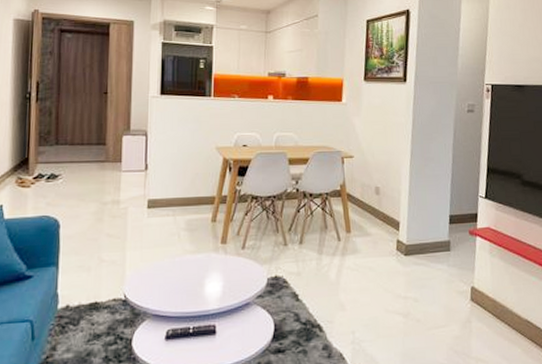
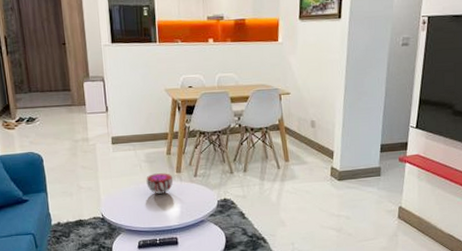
decorative bowl: none [184,244,217,270] -> present [146,173,174,194]

